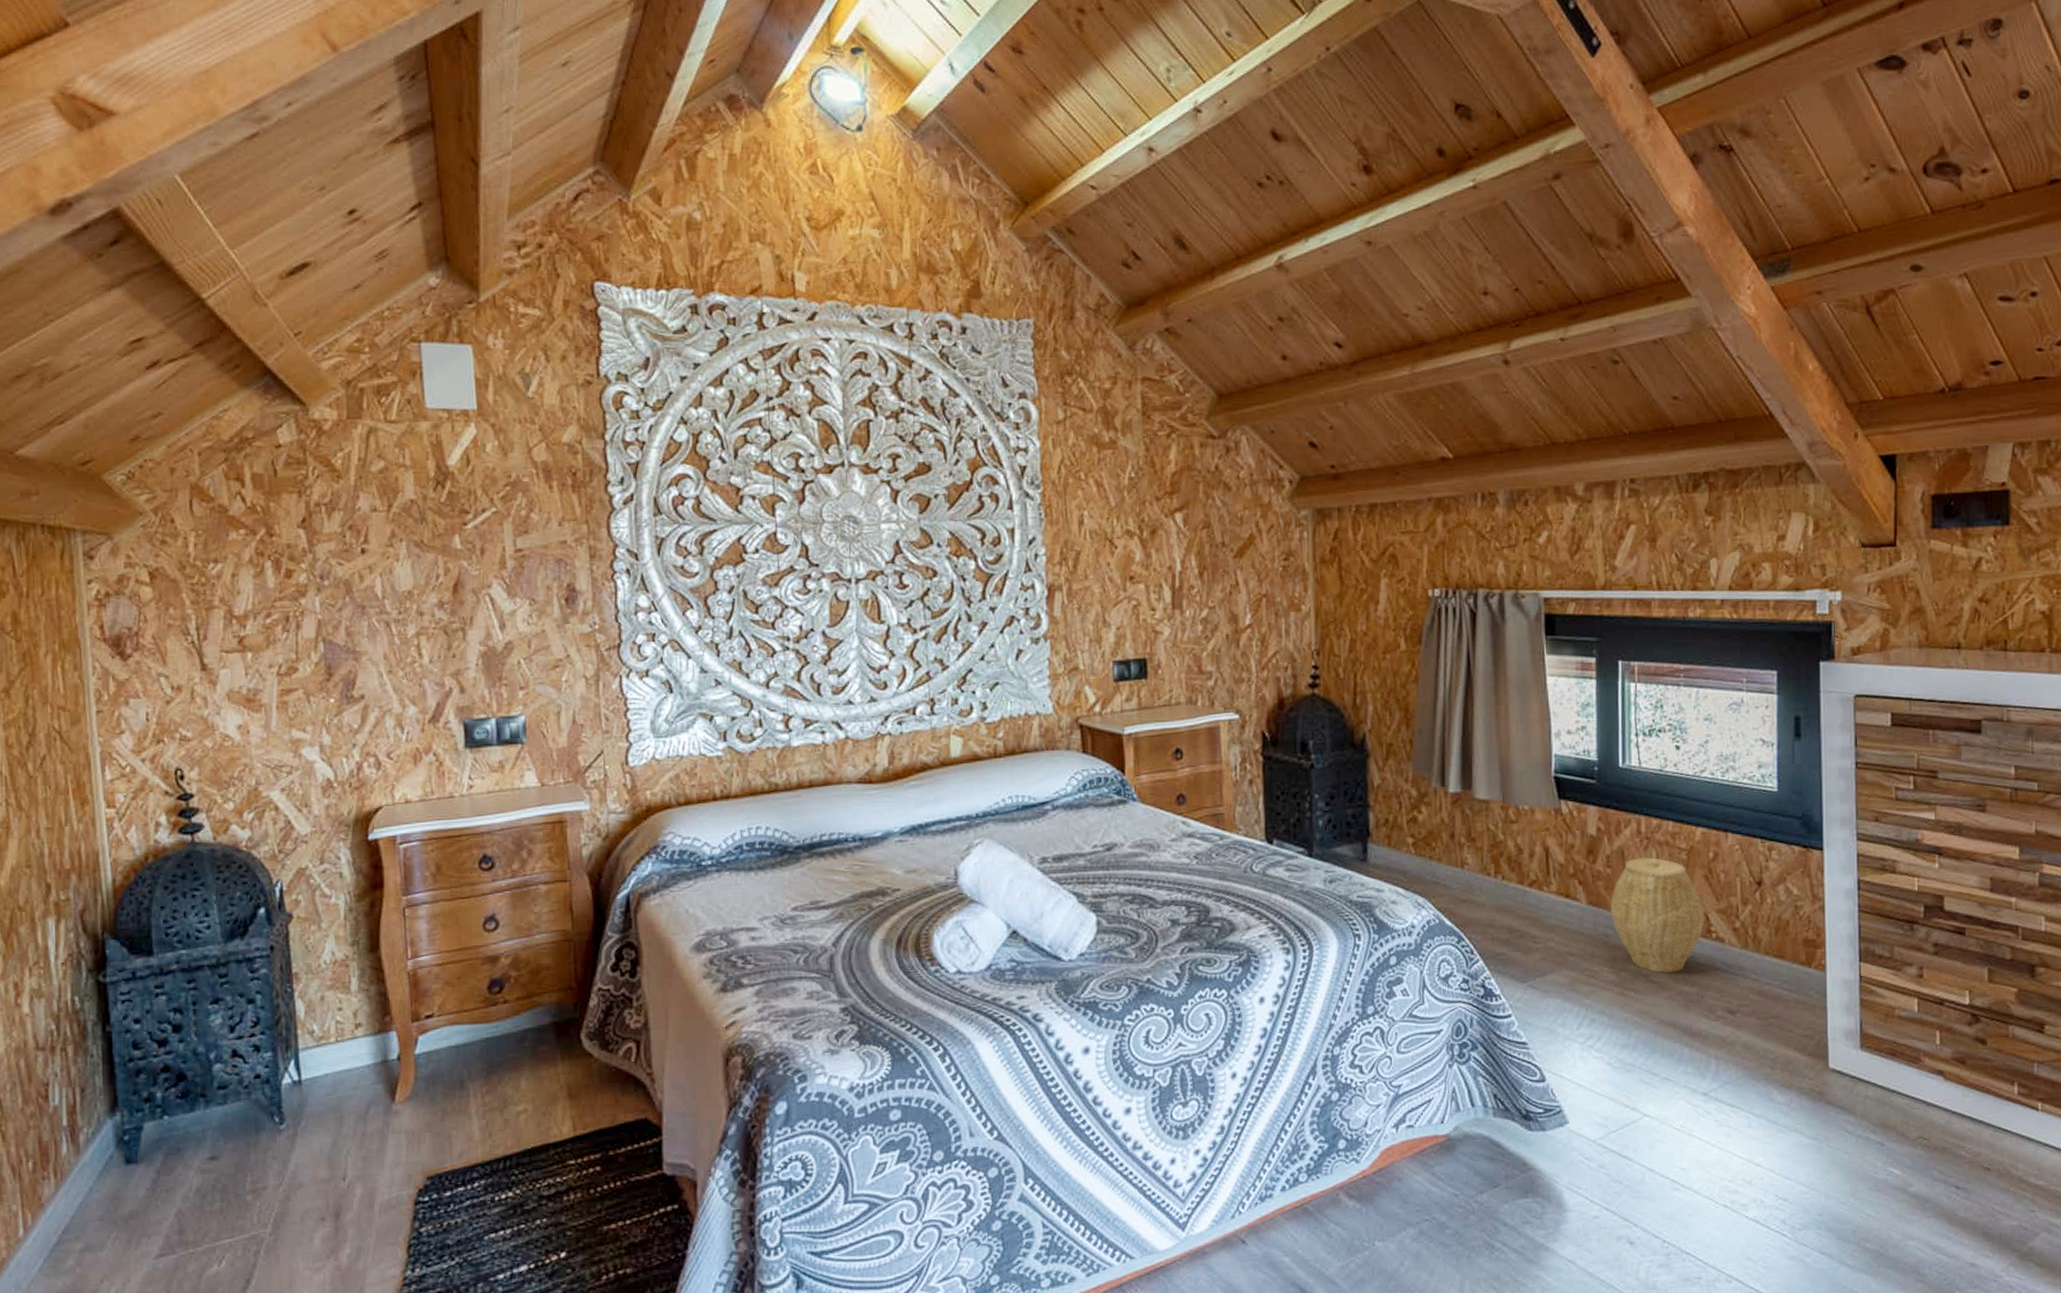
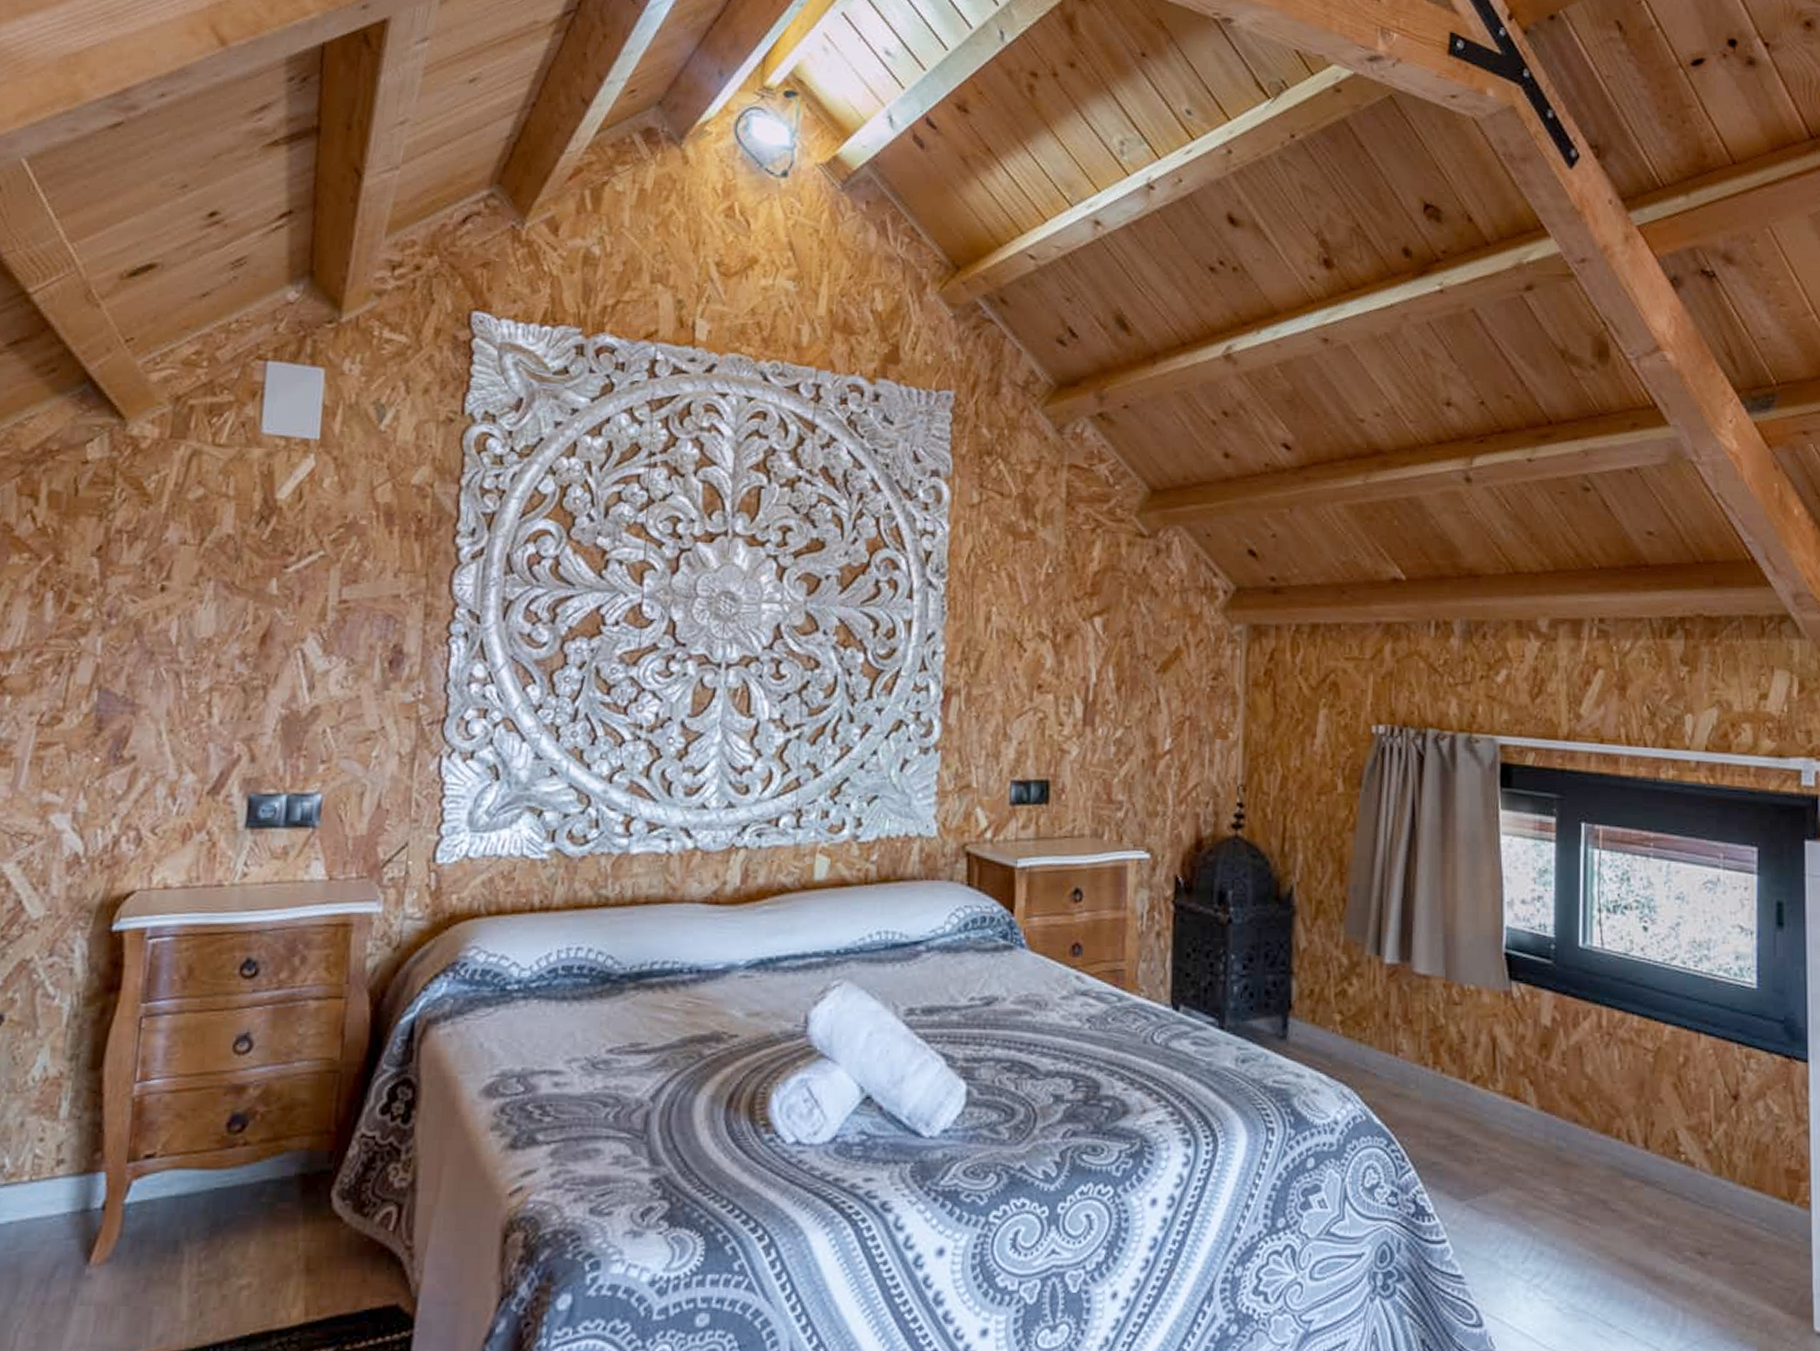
woven basket: present [1611,856,1704,973] -> none [1565,1056,1672,1199]

